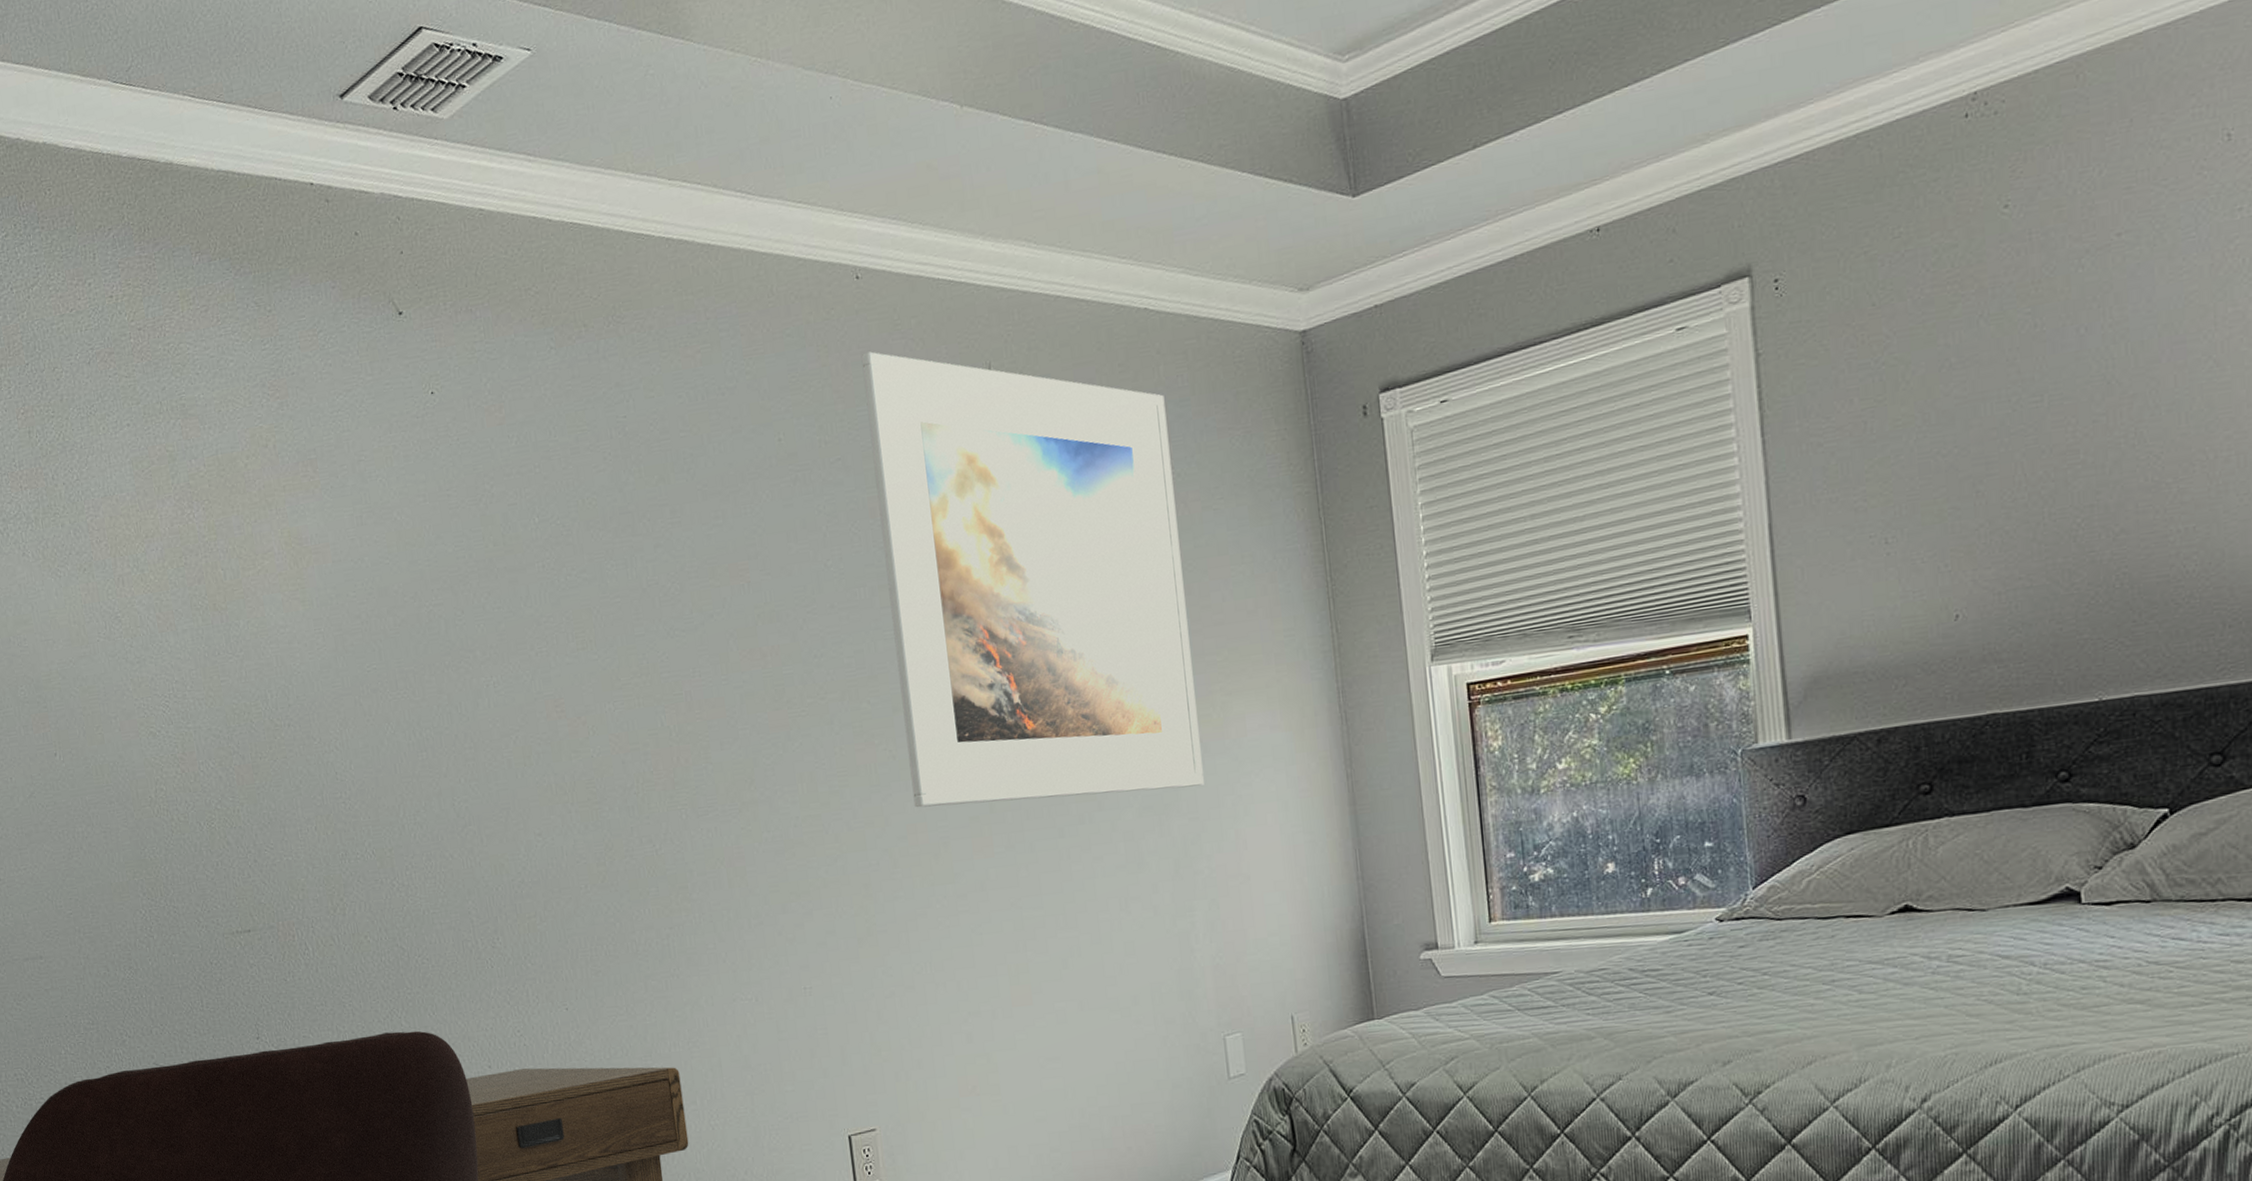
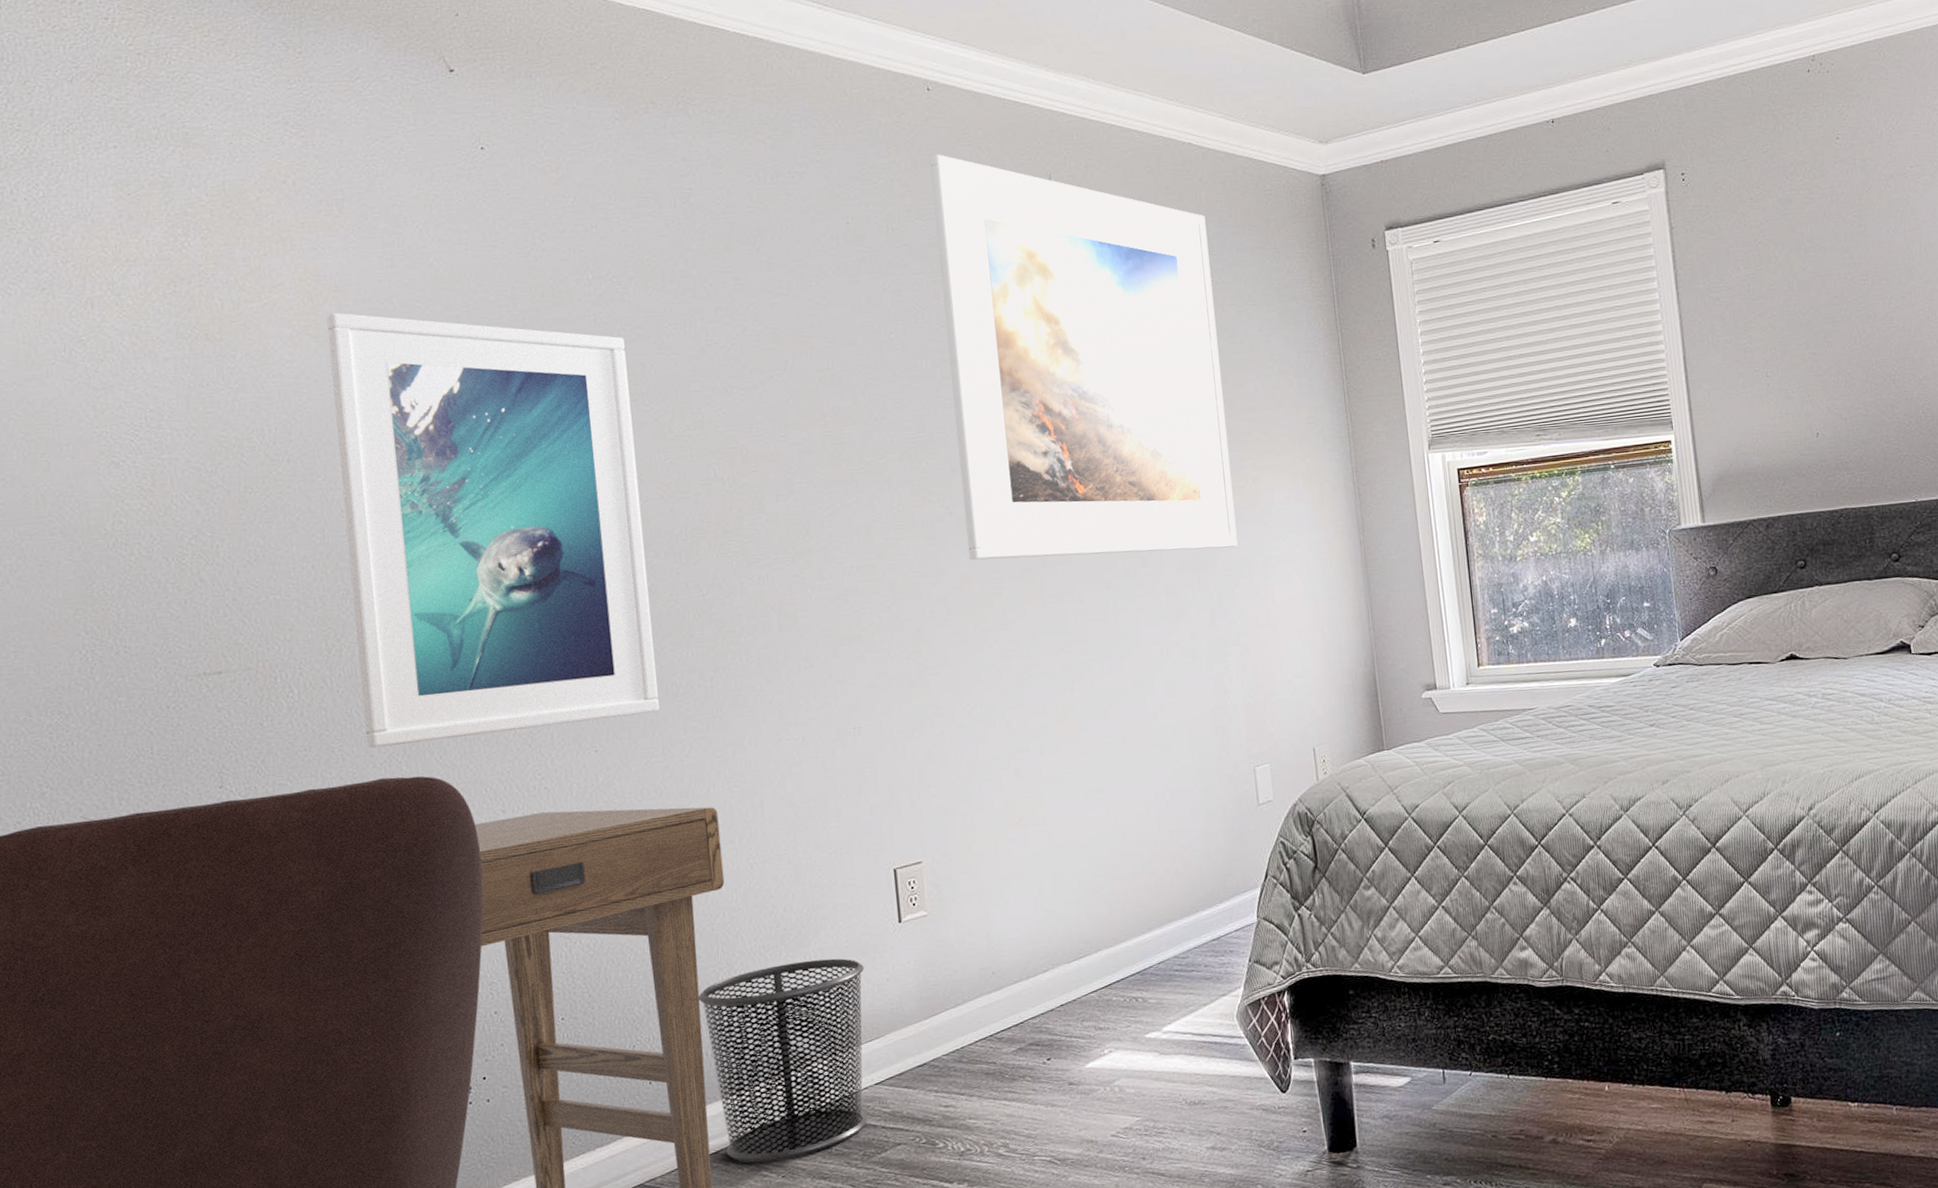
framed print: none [310,574,622,1004] -> present [326,312,659,749]

